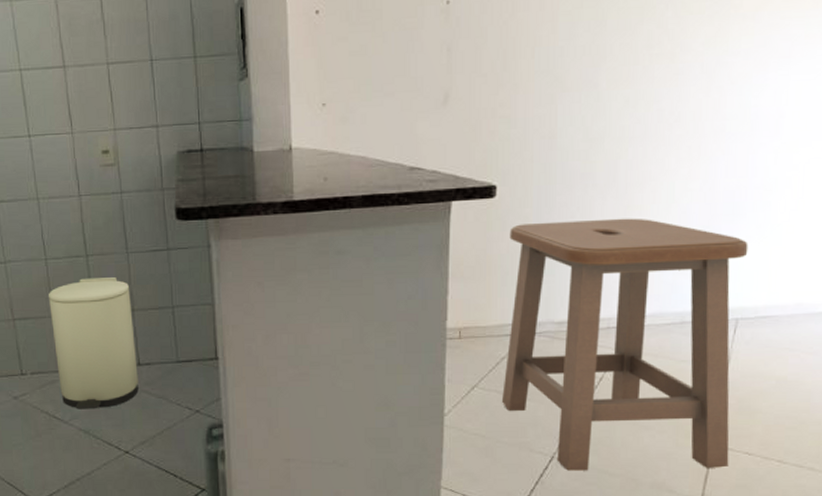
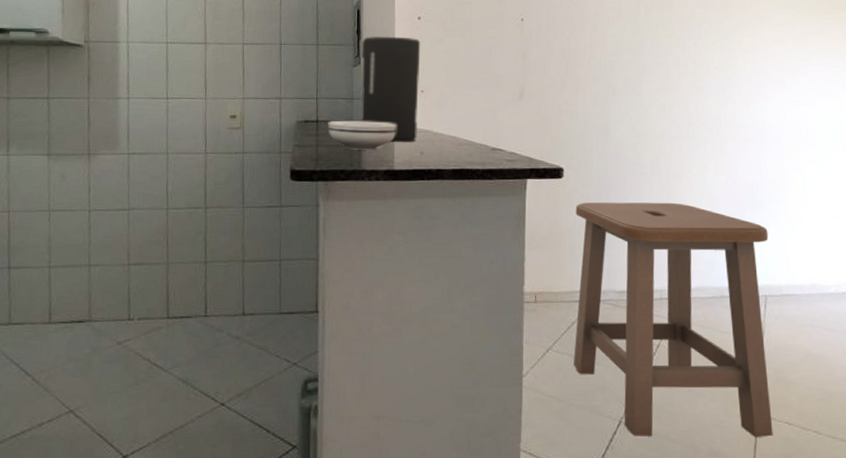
pedal bin: present [49,277,139,409] -> none [164,228,242,358]
bowl: none [214,145,295,181] -> present [328,120,397,150]
coffee maker: none [248,38,320,168] -> present [360,36,421,142]

